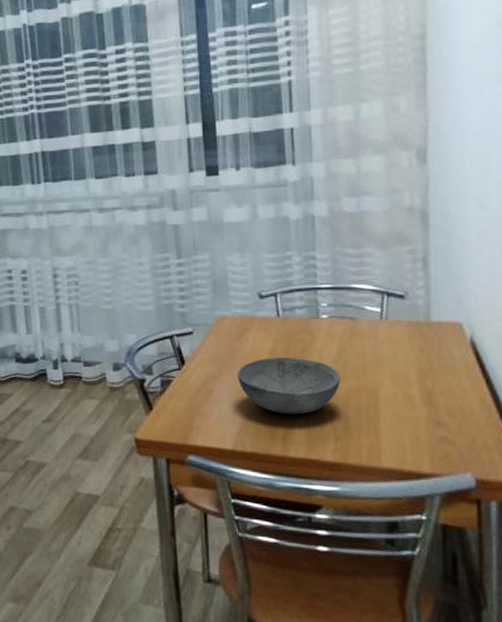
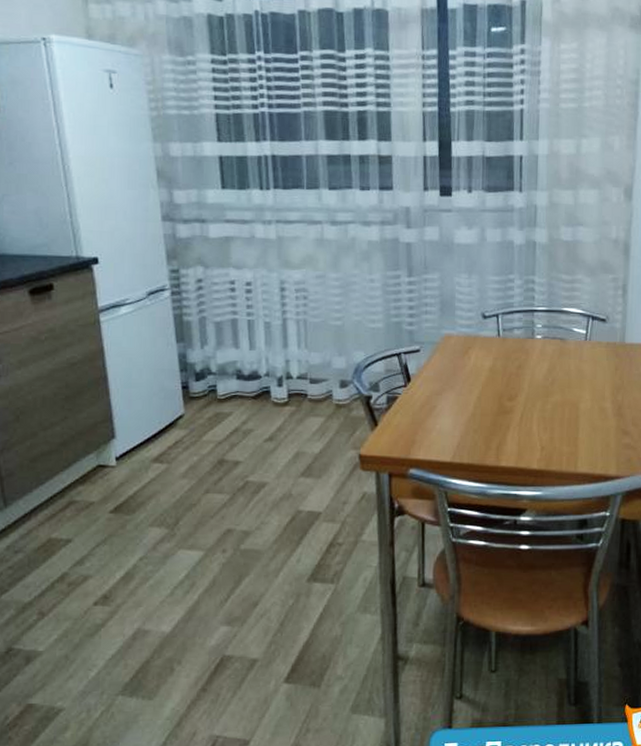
bowl: present [237,356,340,415] -> none [458,374,549,428]

